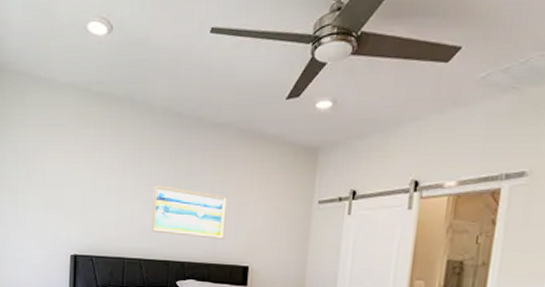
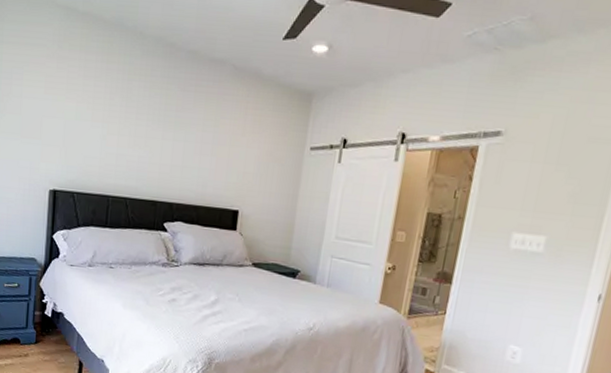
wall art: present [151,185,227,239] -> none [138,120,220,181]

